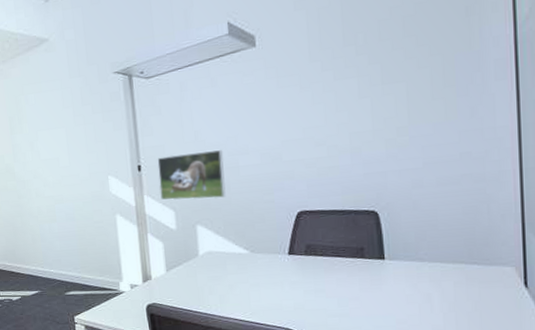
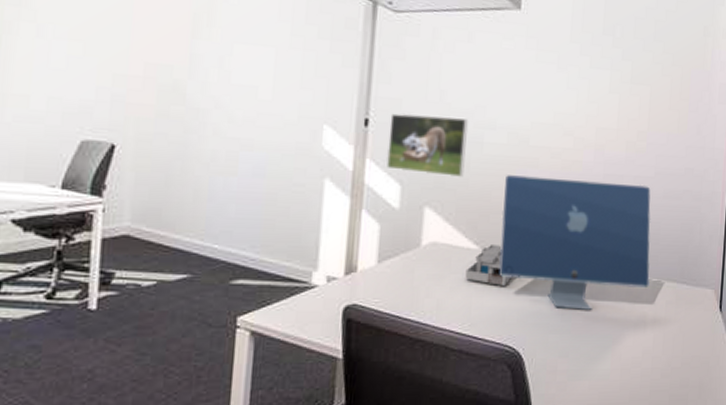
desk organizer: none [240,248,283,281] -> present [465,245,511,286]
computer monitor: none [264,177,431,296] -> present [499,175,651,310]

